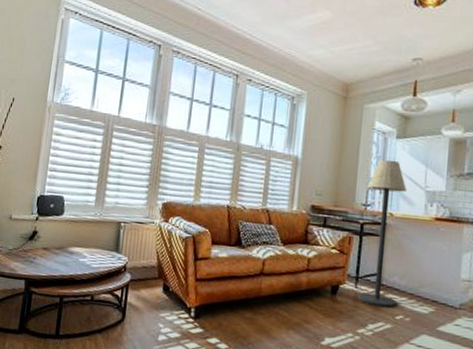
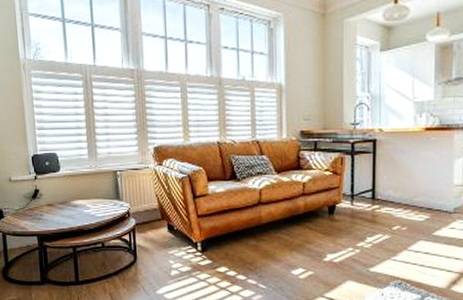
floor lamp: present [357,159,407,308] -> none [354,74,394,220]

